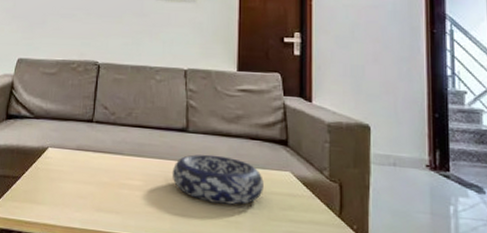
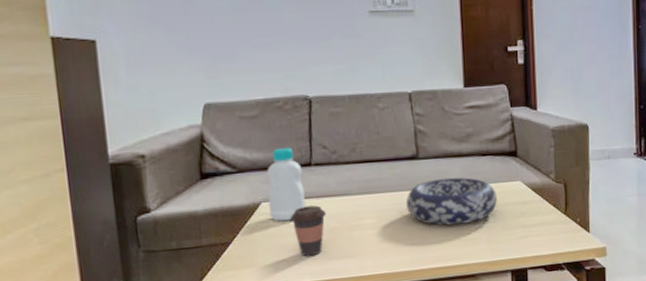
bottle: none [54,102,85,168] -> present [266,147,306,222]
coffee cup: none [69,157,100,204] -> present [289,205,326,256]

